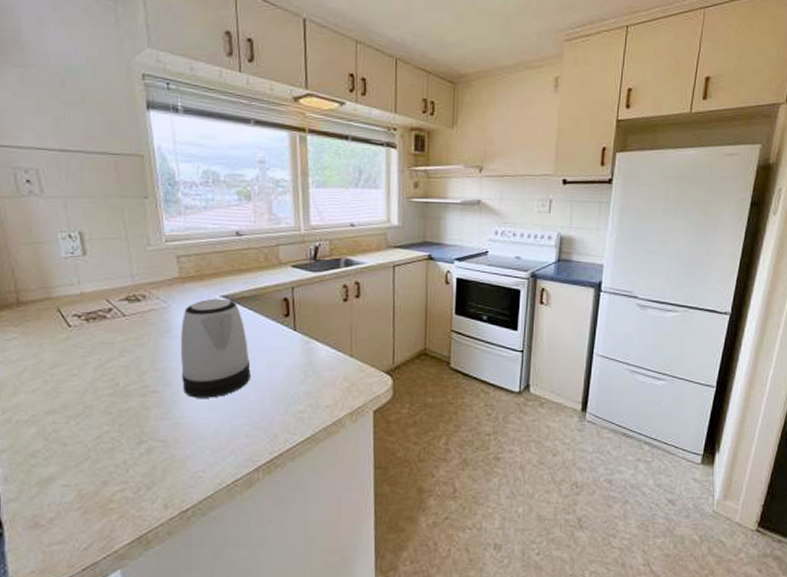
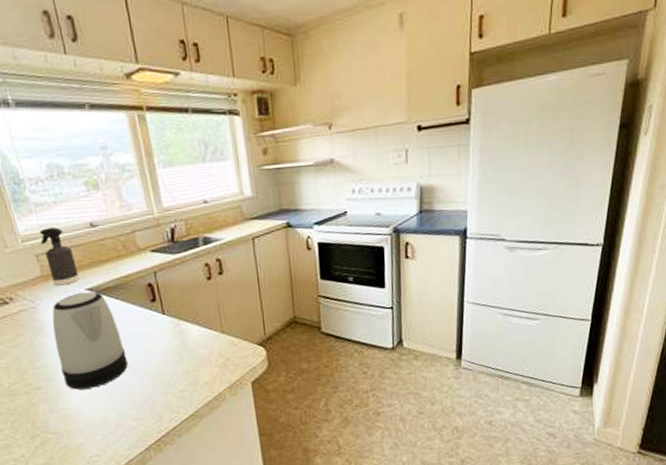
spray bottle: none [185,231,217,289] -> present [39,227,80,286]

